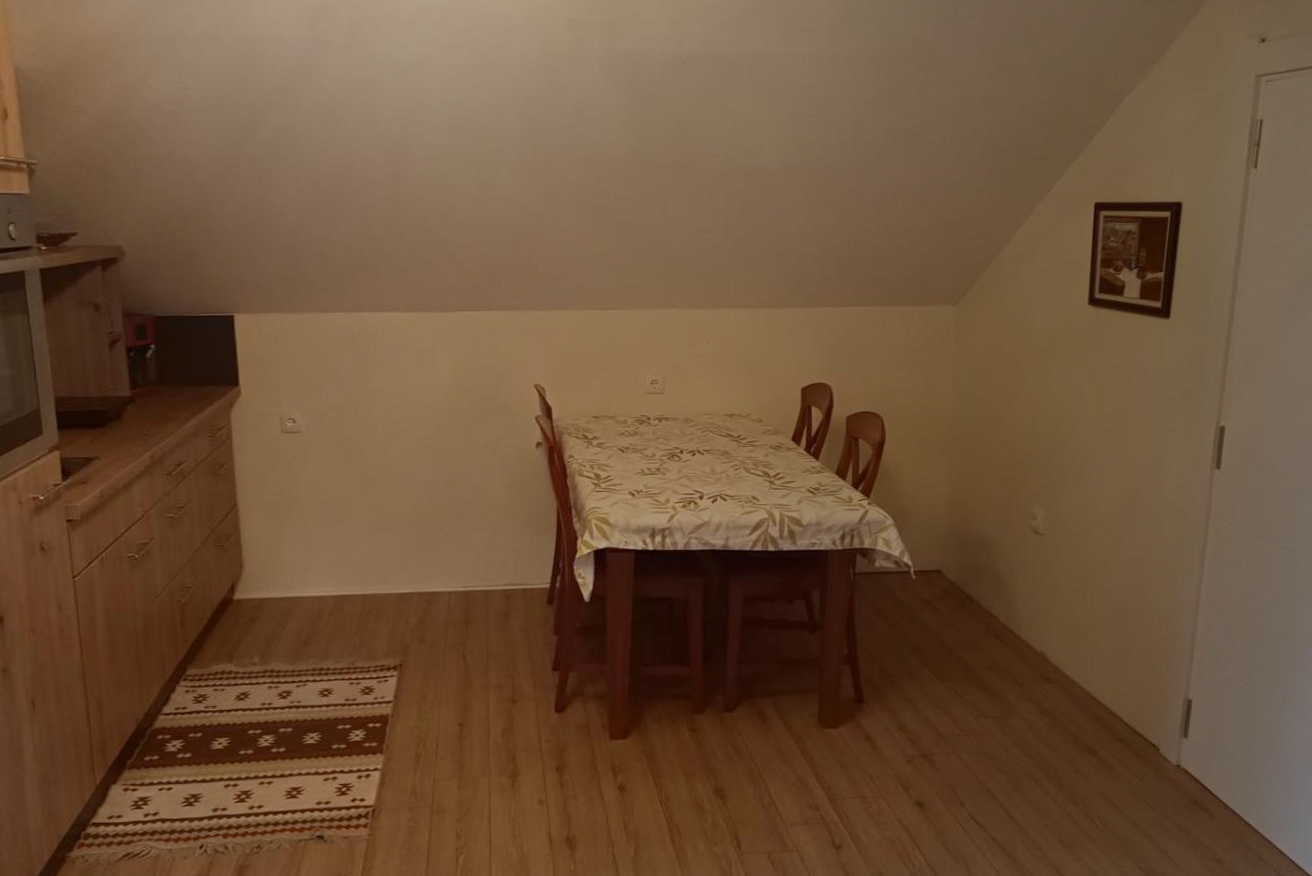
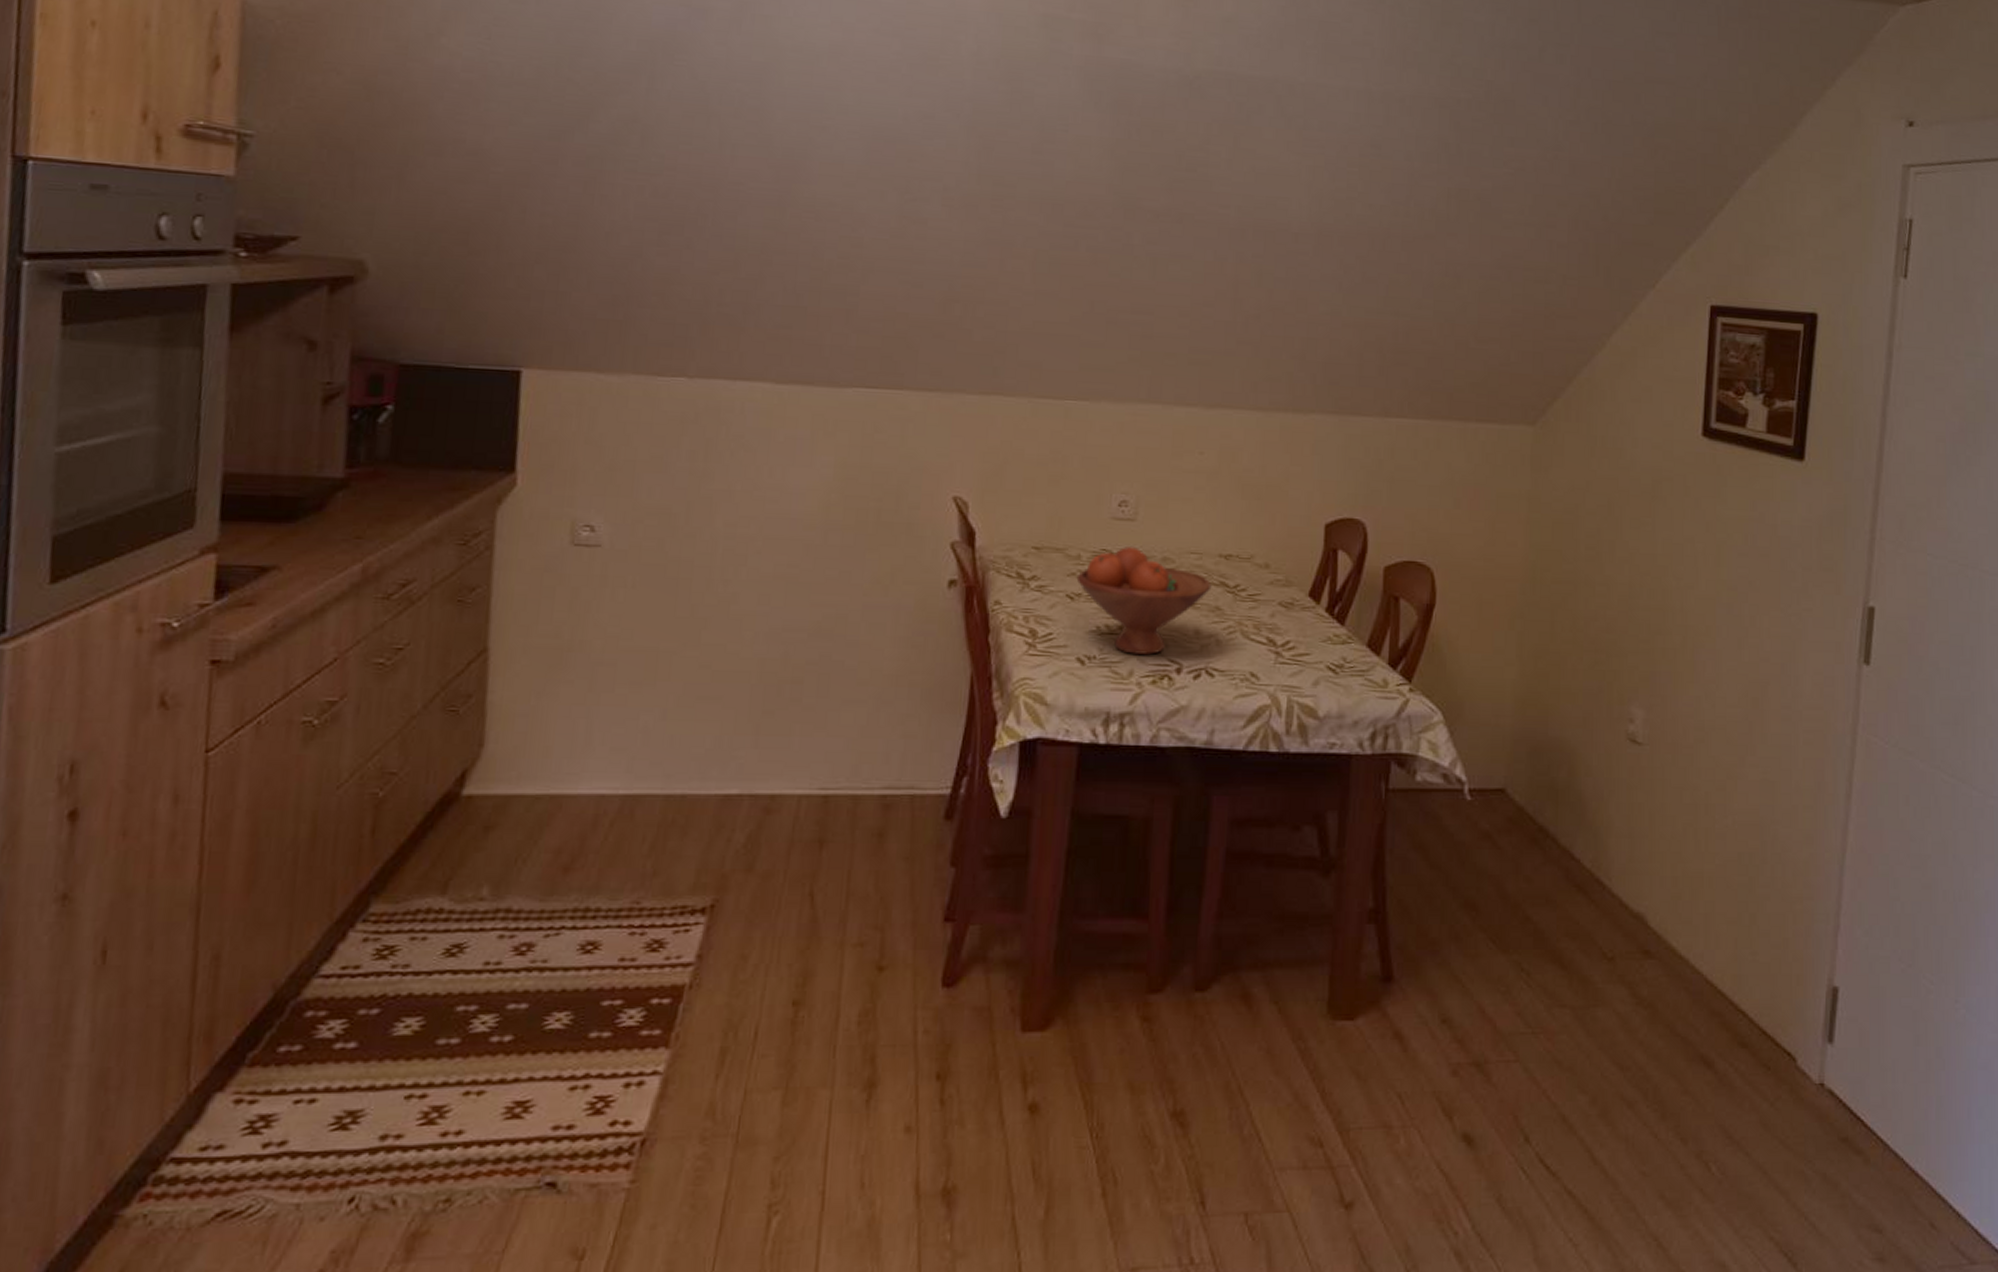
fruit bowl: none [625,412,721,488] -> present [1076,547,1212,656]

